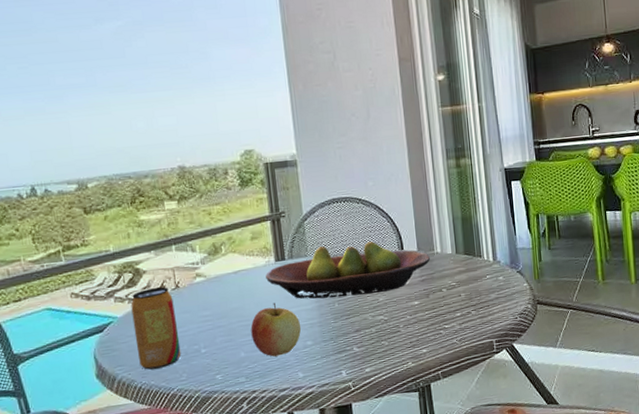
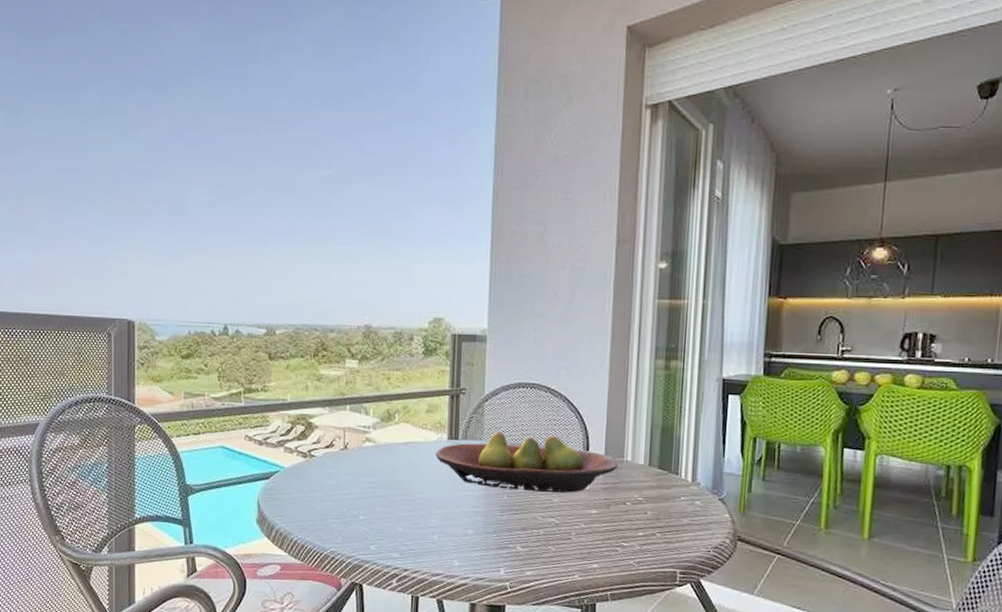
beverage can: present [130,287,182,370] -> none [298,444,340,526]
apple: present [251,302,302,357] -> none [412,482,465,539]

